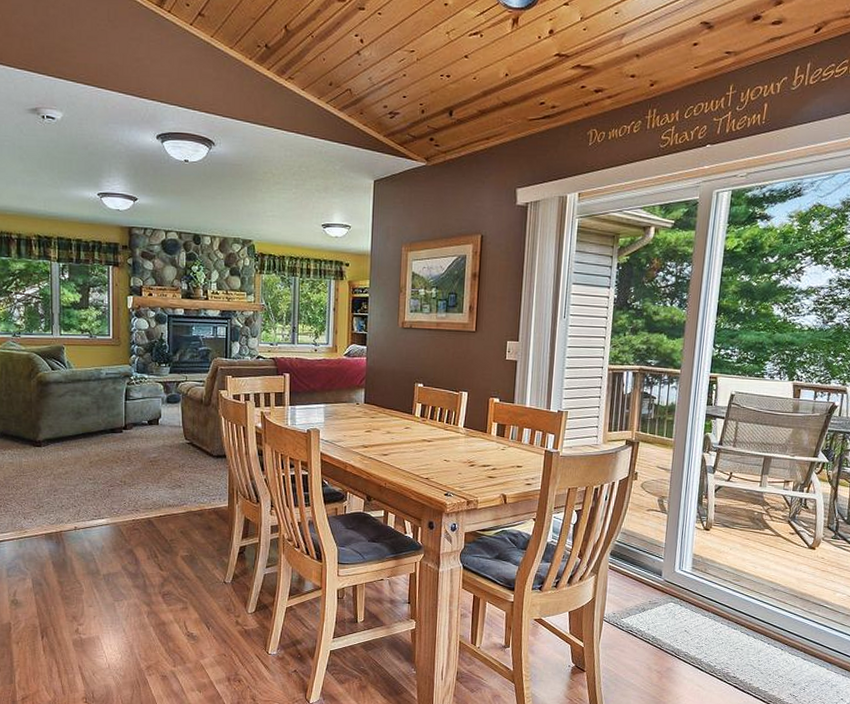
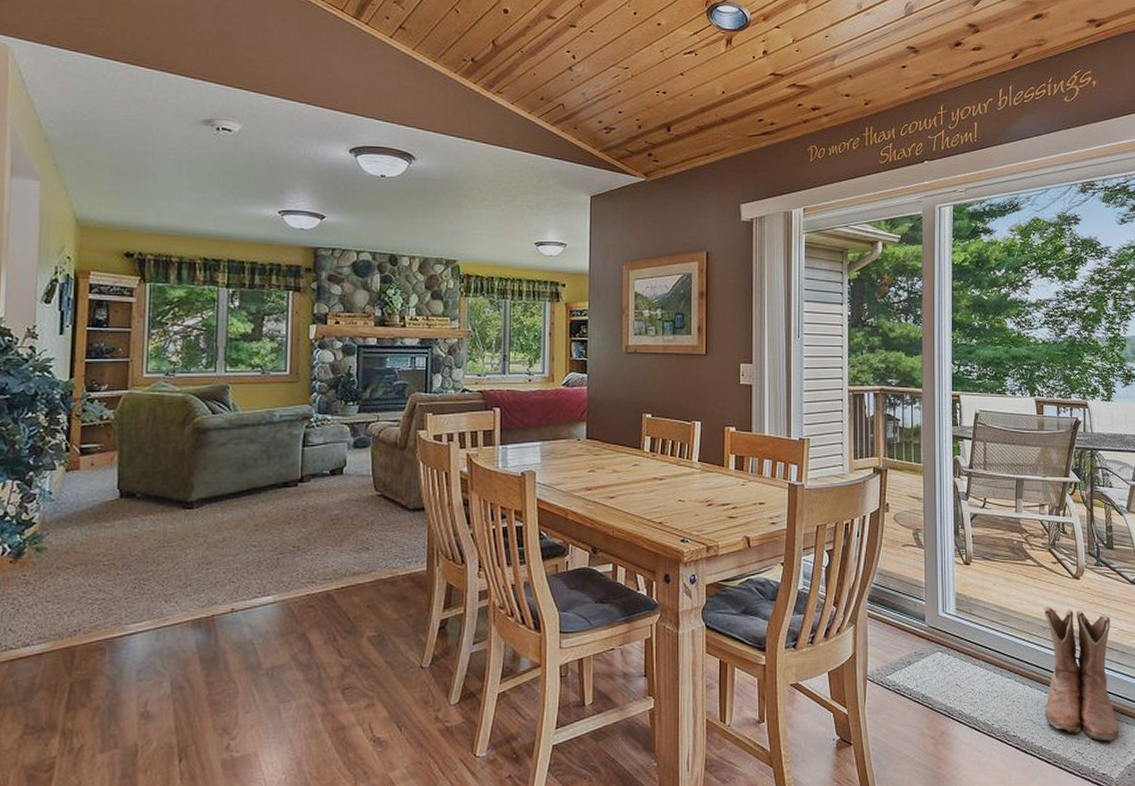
boots: none [765,571,841,690] -> present [1043,606,1119,742]

